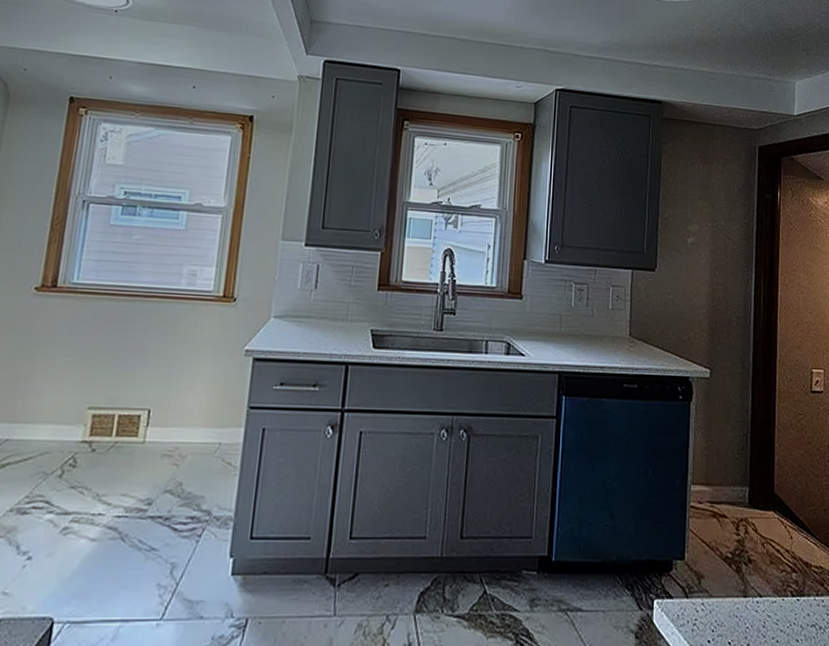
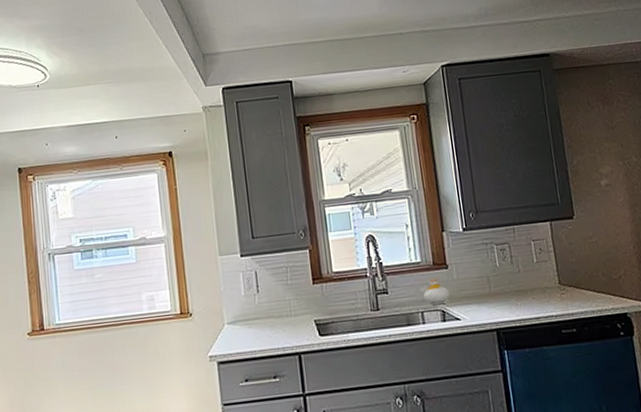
bottle: none [488,306,520,337] -> present [419,278,451,306]

